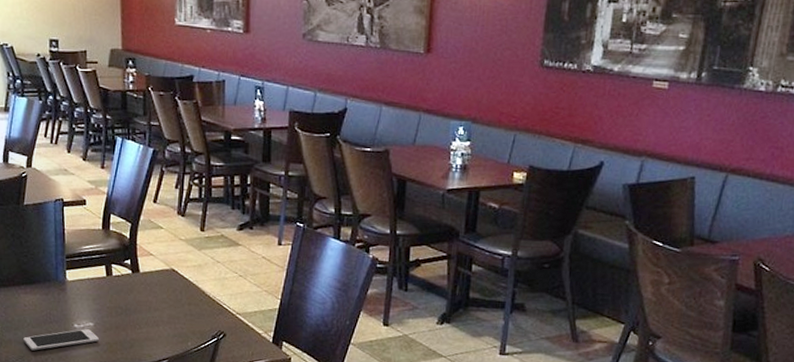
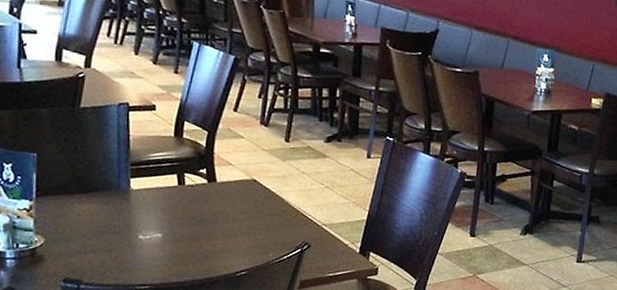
cell phone: present [23,329,99,351] -> none [76,240,168,264]

